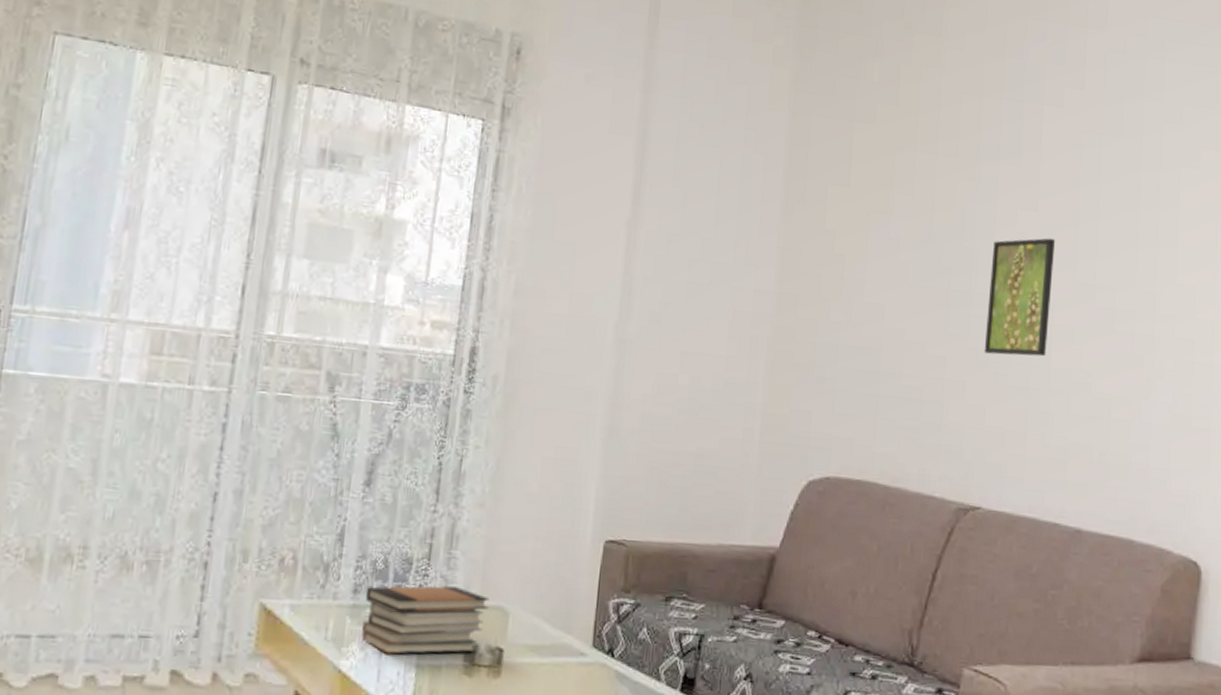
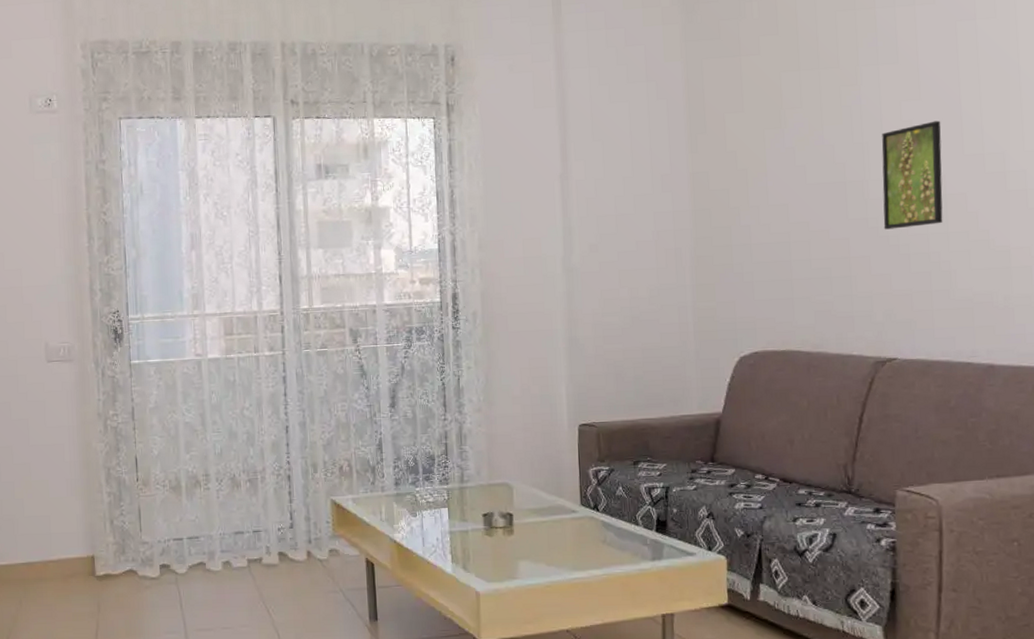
book stack: present [361,585,490,655] -> none [404,471,497,526]

